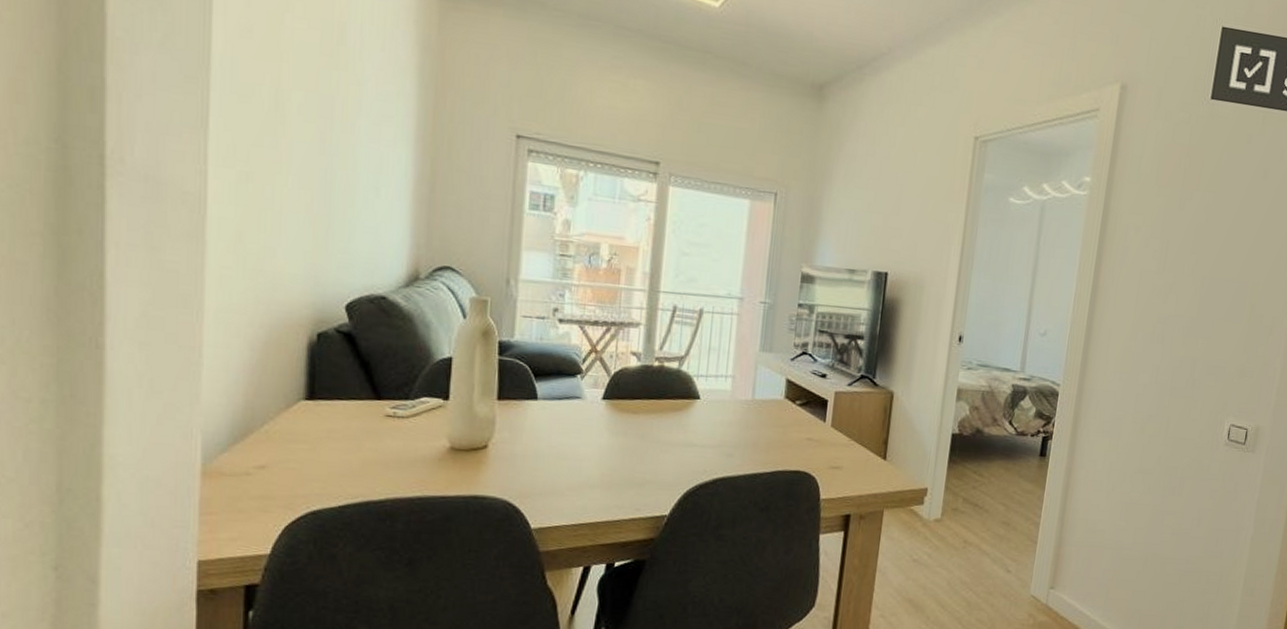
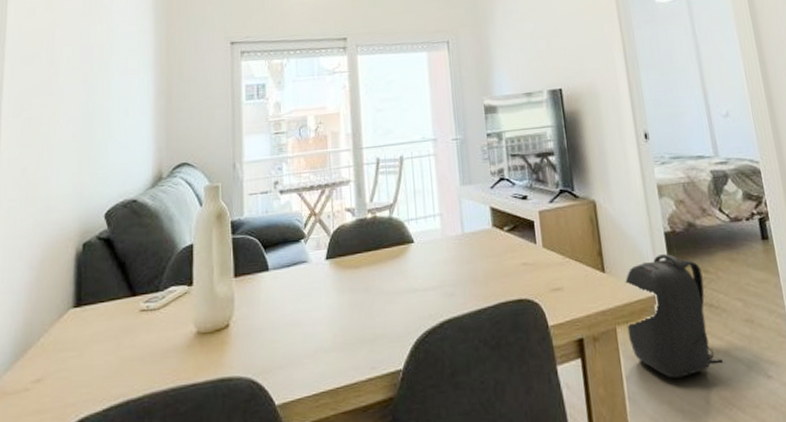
backpack: none [893,453,977,561] -> present [625,254,723,378]

